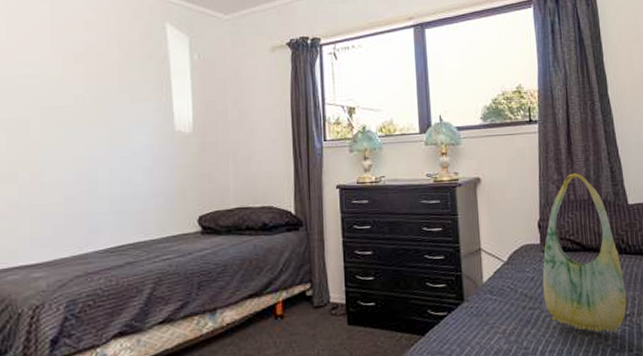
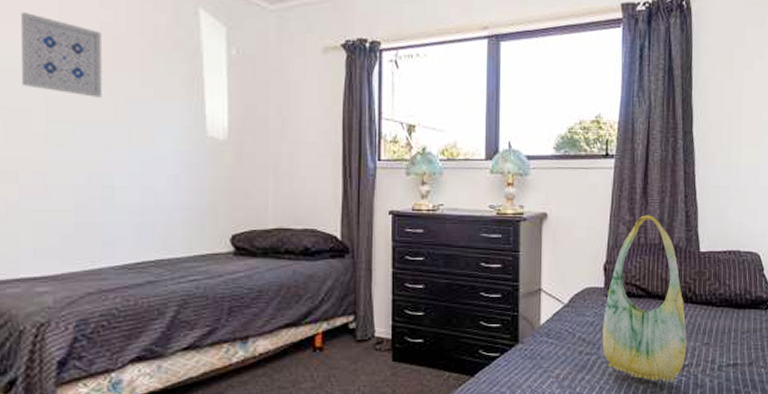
wall art: none [22,39,87,105] -> present [21,12,102,98]

